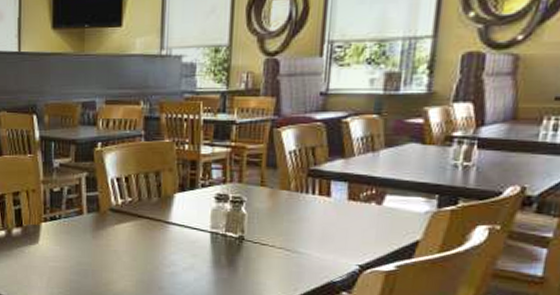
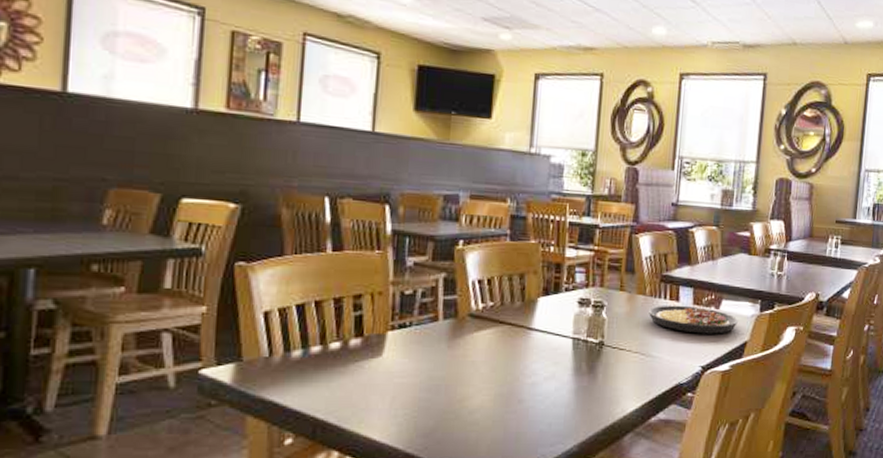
plate: none [294,200,407,232] -> present [649,305,738,334]

